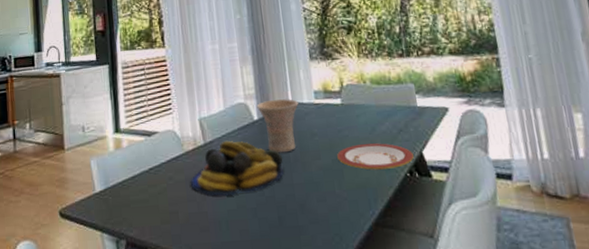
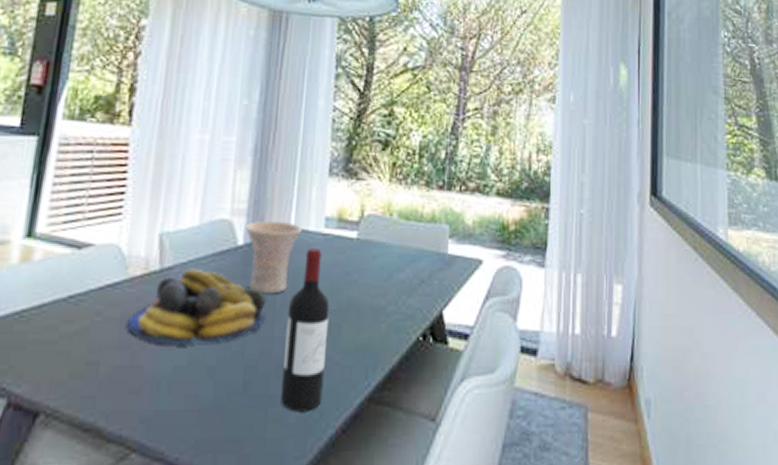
wine bottle: none [299,115,340,237] -> present [280,248,330,412]
plate: present [337,143,414,170] -> none [338,294,432,329]

